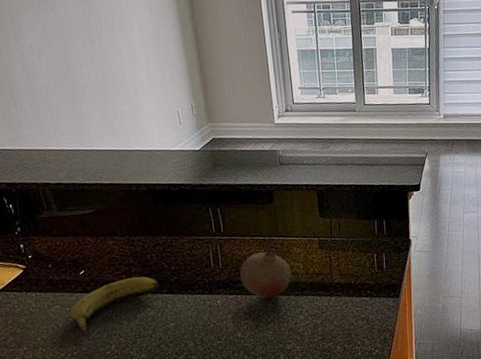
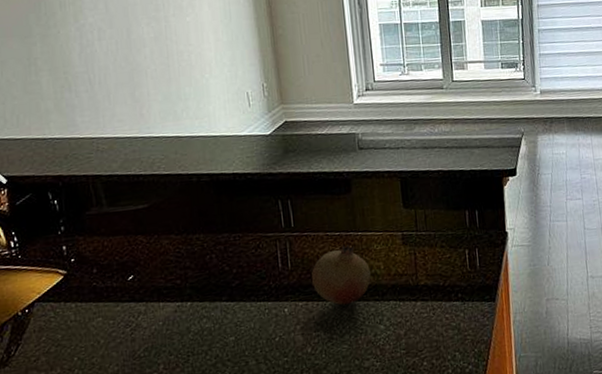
banana: present [69,276,160,337] -> none [113,281,219,356]

